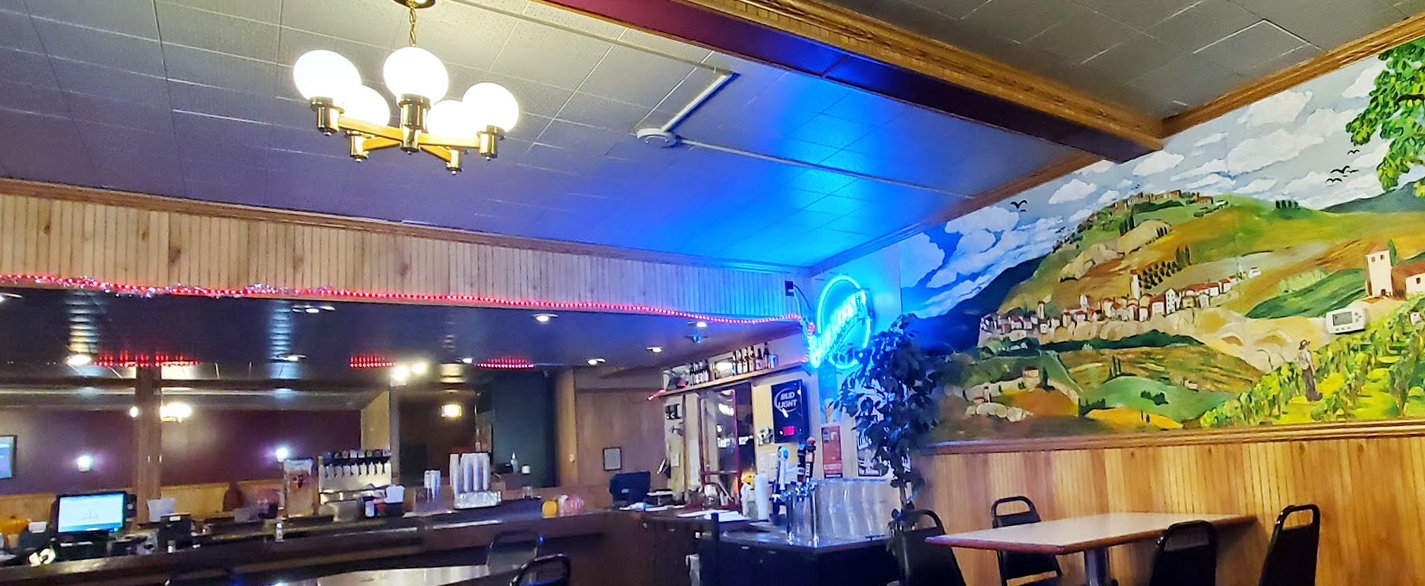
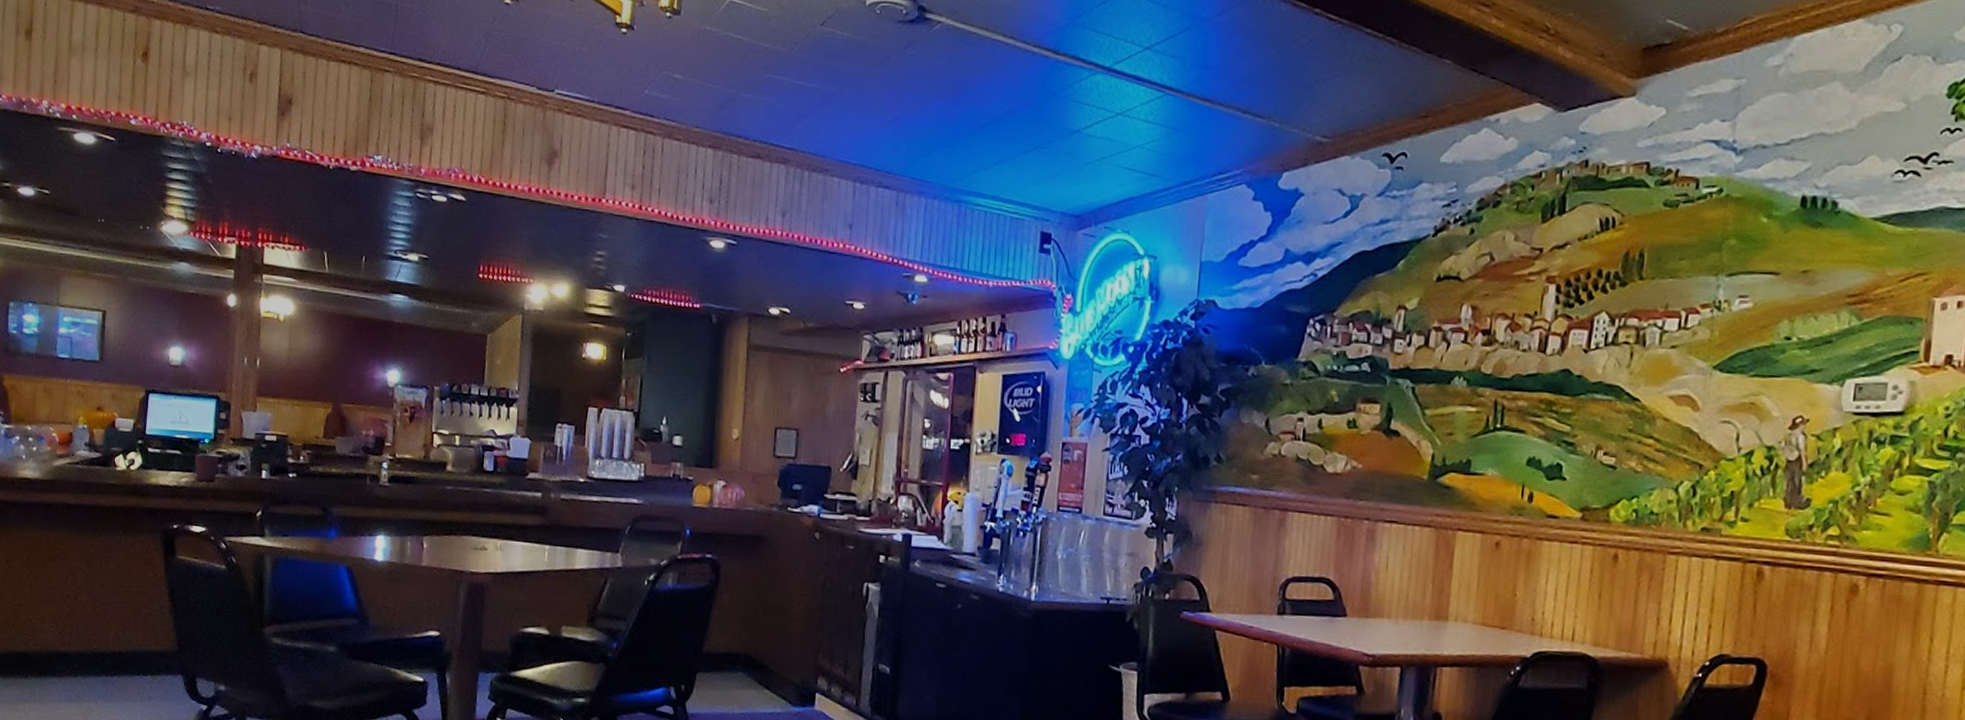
cup: none [105,541,128,565] -> present [195,455,219,484]

